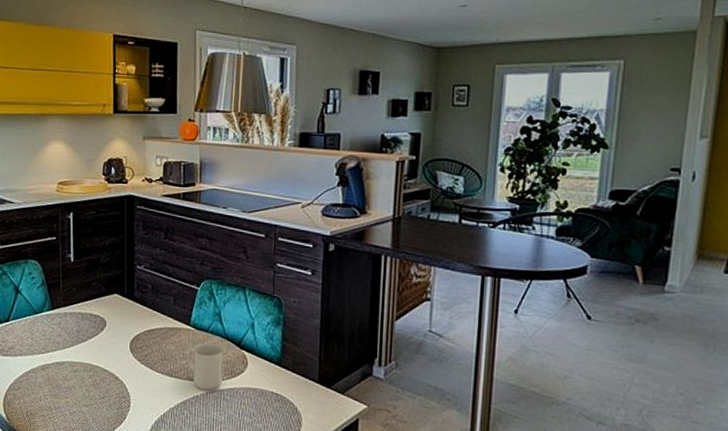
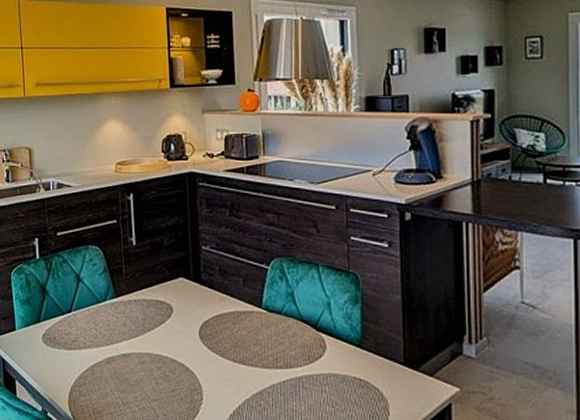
cup: present [188,343,224,390] -> none [262,326,300,378]

